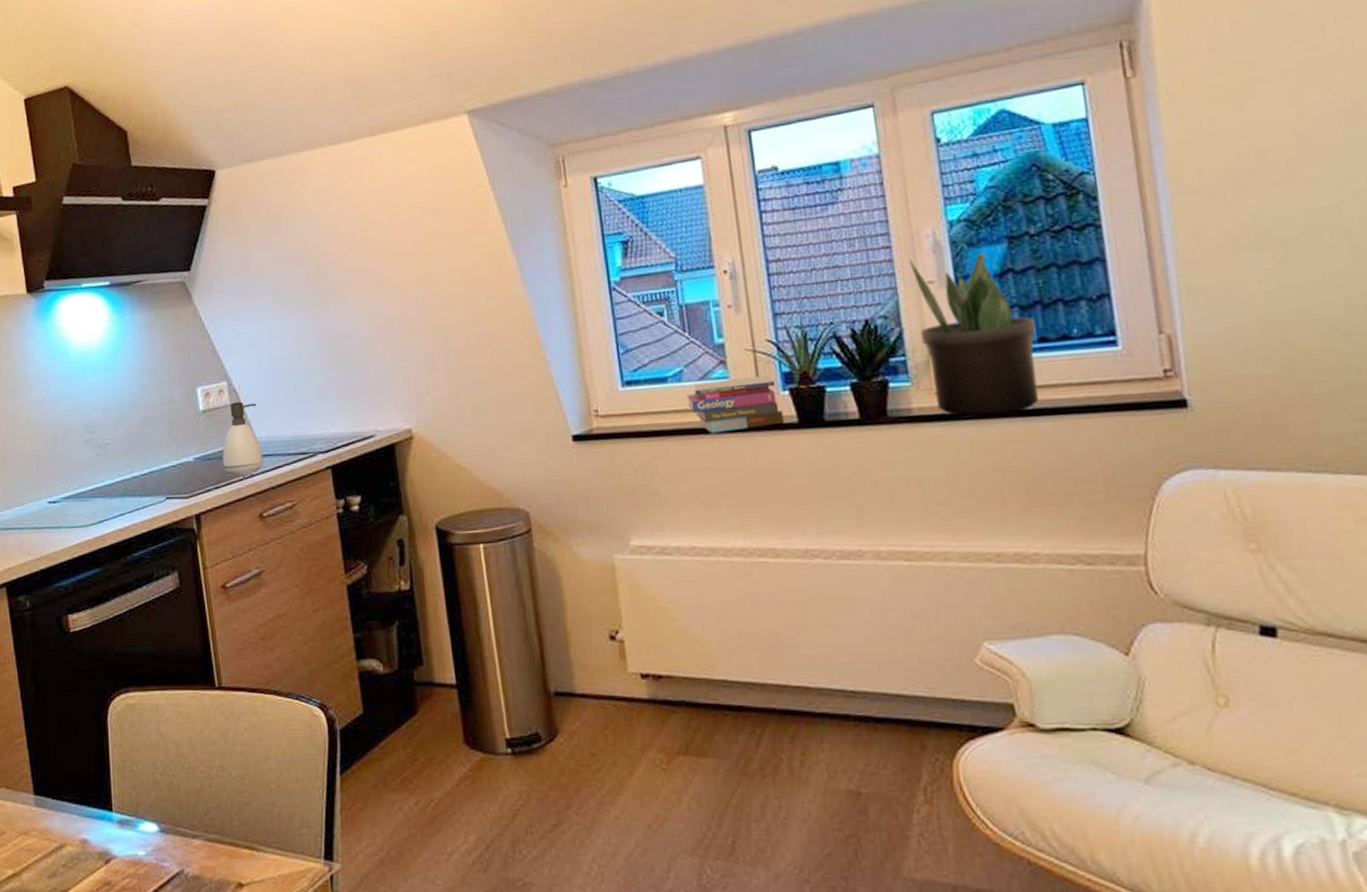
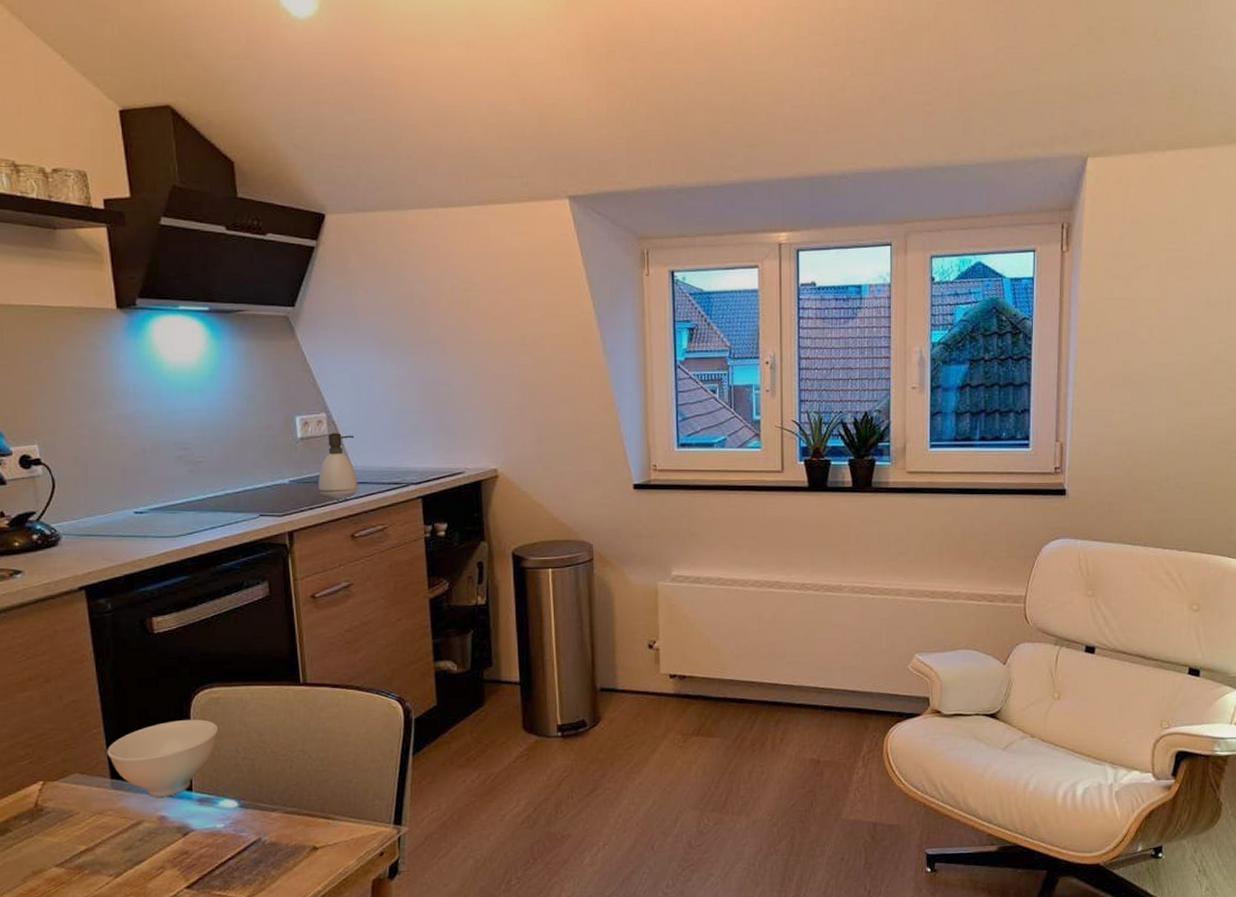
bowl: none [30,729,136,817] -> present [107,719,219,797]
books: present [687,375,784,434] -> none [727,448,798,491]
planter: present [908,251,1040,417] -> none [901,369,979,491]

